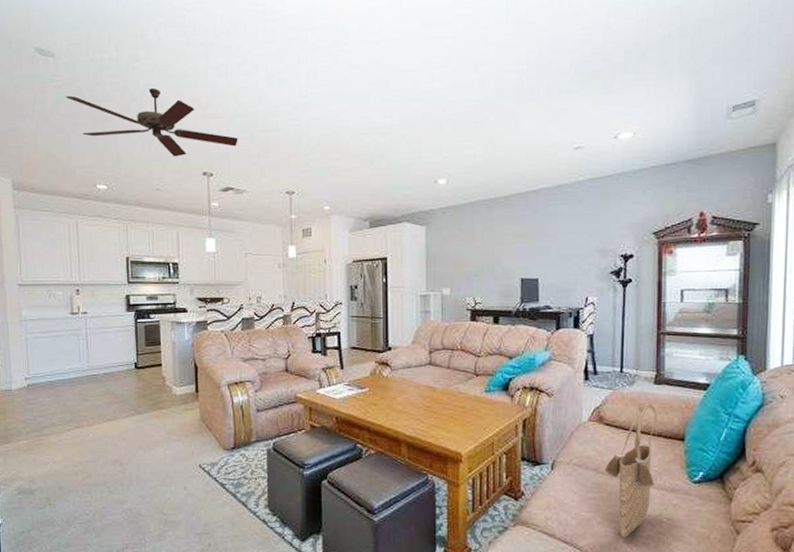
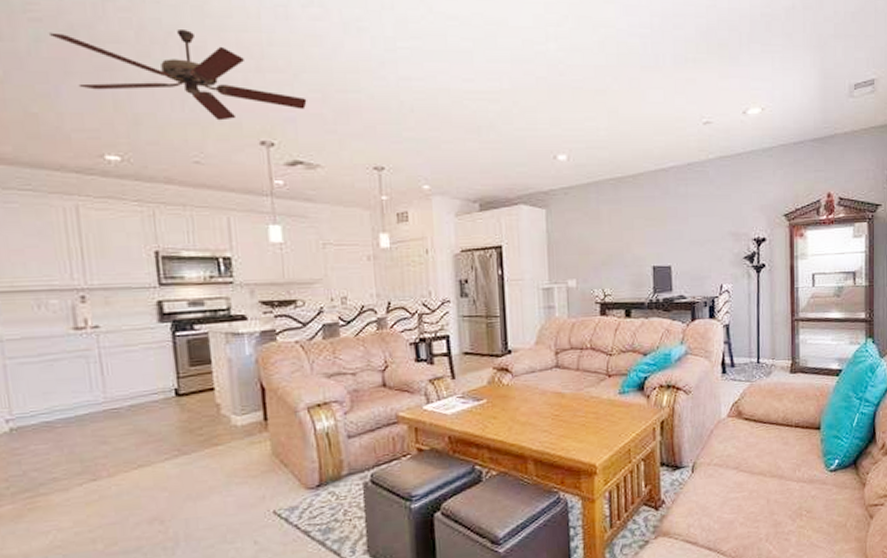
tote bag: present [604,402,658,537] -> none [745,392,795,536]

